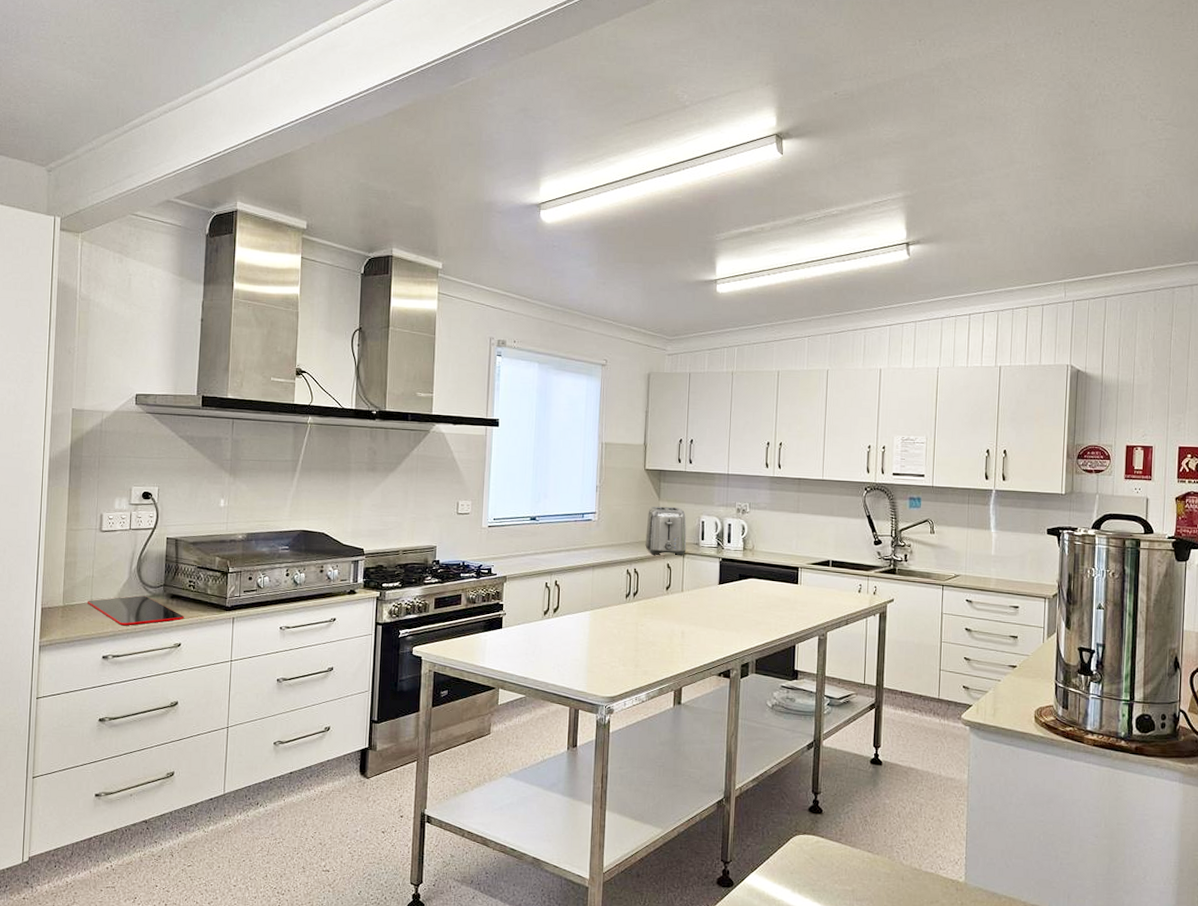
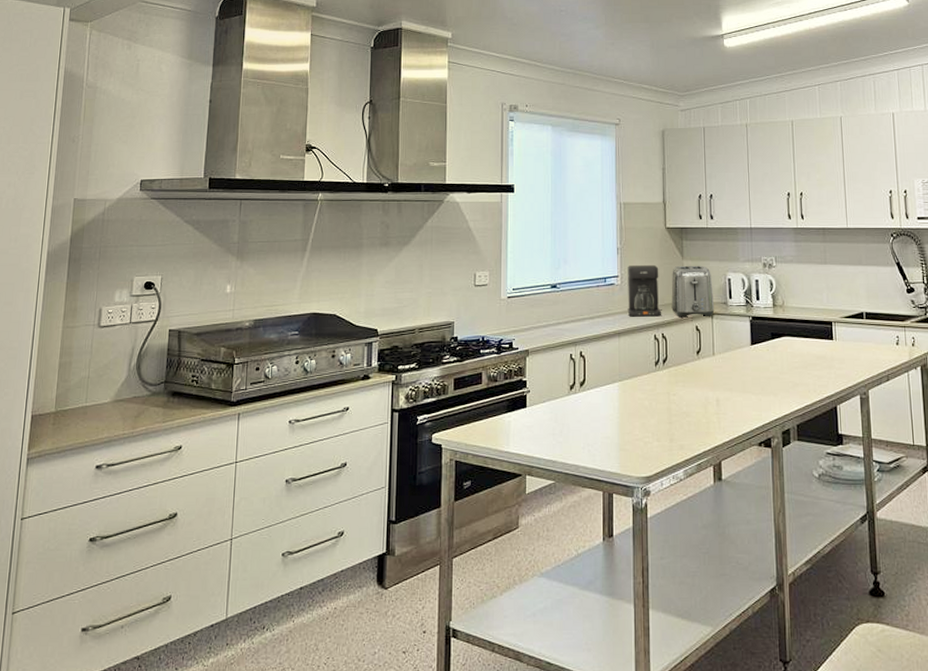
cutting board: present [87,595,184,626] -> none [81,395,186,430]
coffee maker: none [602,503,636,553] -> present [627,264,661,317]

